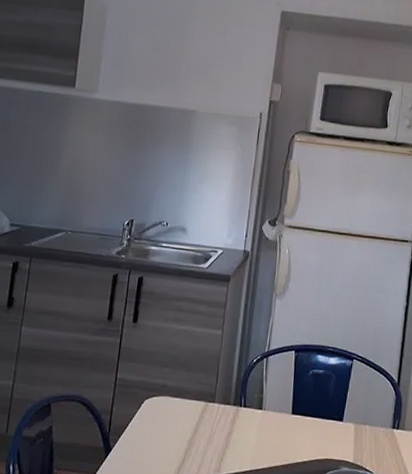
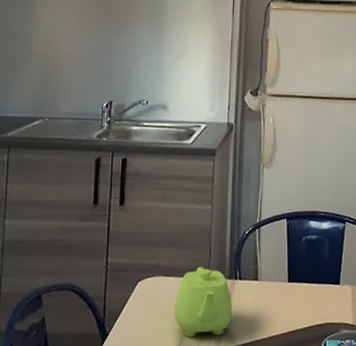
teapot: none [177,391,235,461] -> present [174,267,232,338]

